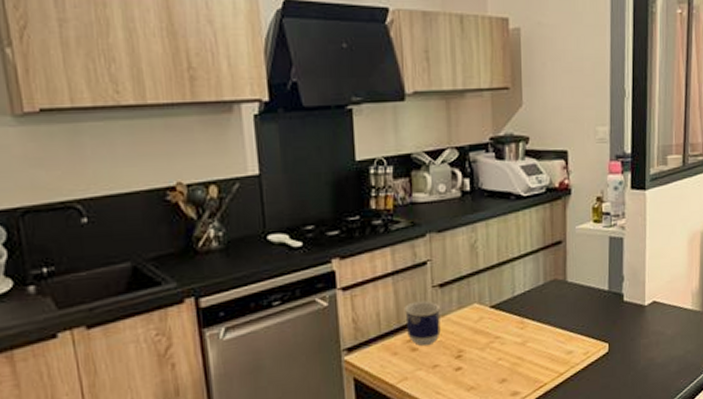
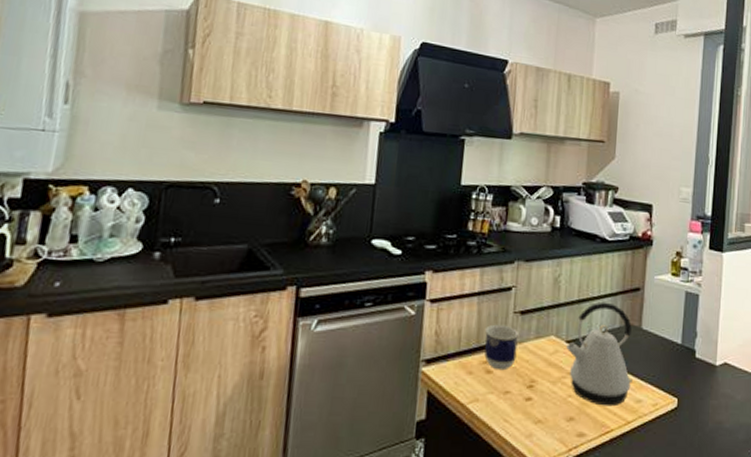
kettle: none [491,260,562,363] -> present [566,301,632,407]

